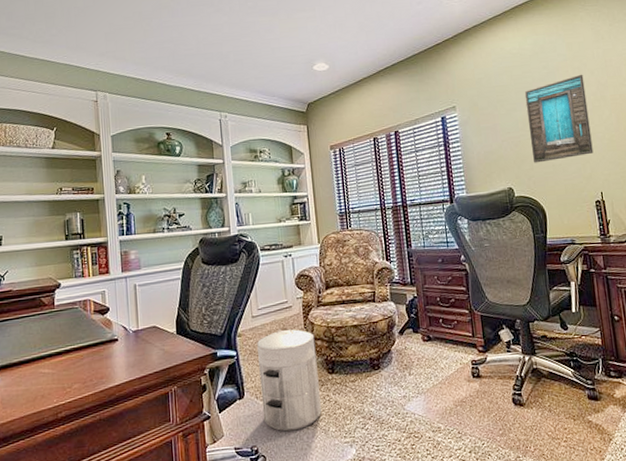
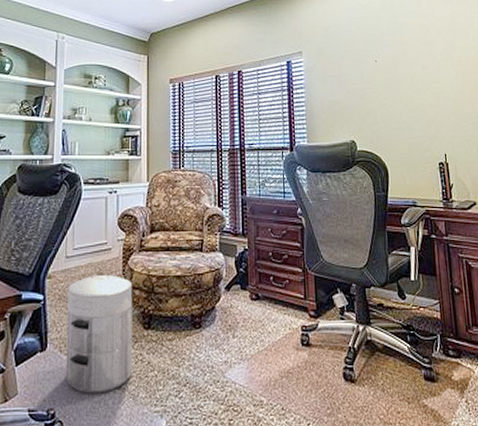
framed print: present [524,74,594,163] -> none [372,32,439,118]

